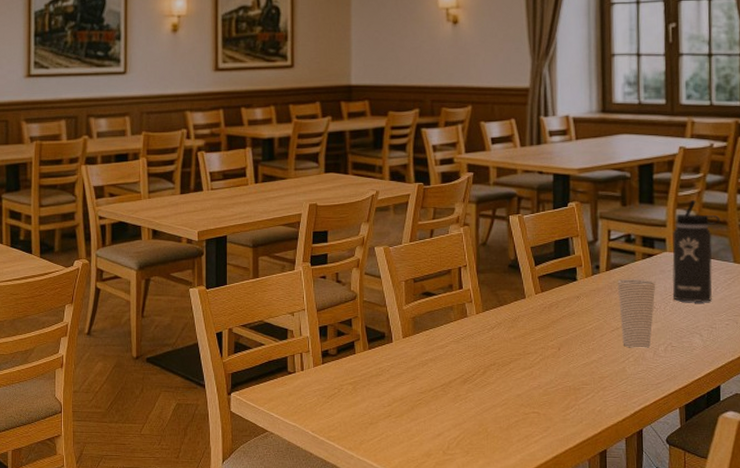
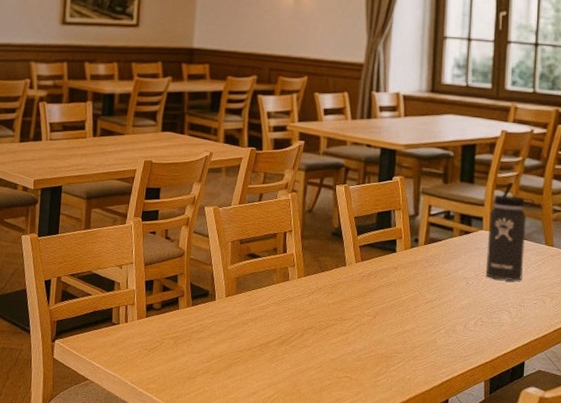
cup: present [617,279,656,348] -> none [434,254,471,322]

